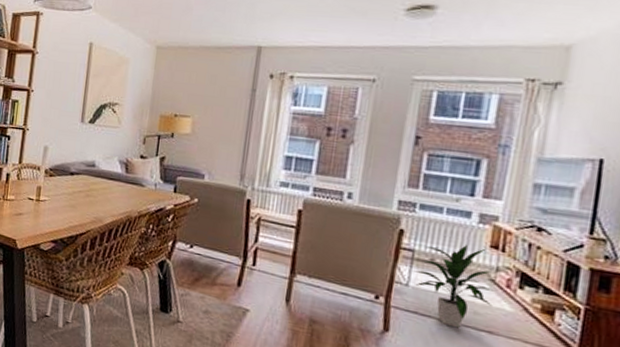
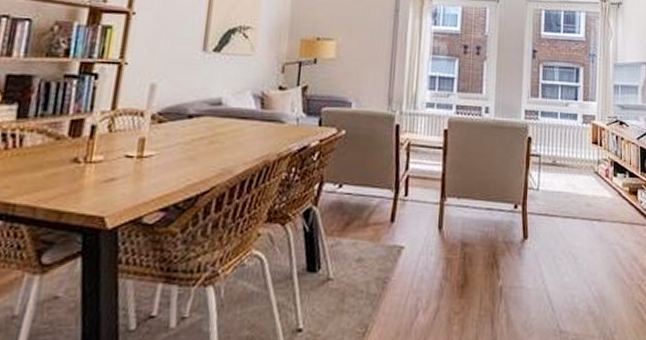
indoor plant: present [413,245,495,328] -> none [541,144,599,222]

